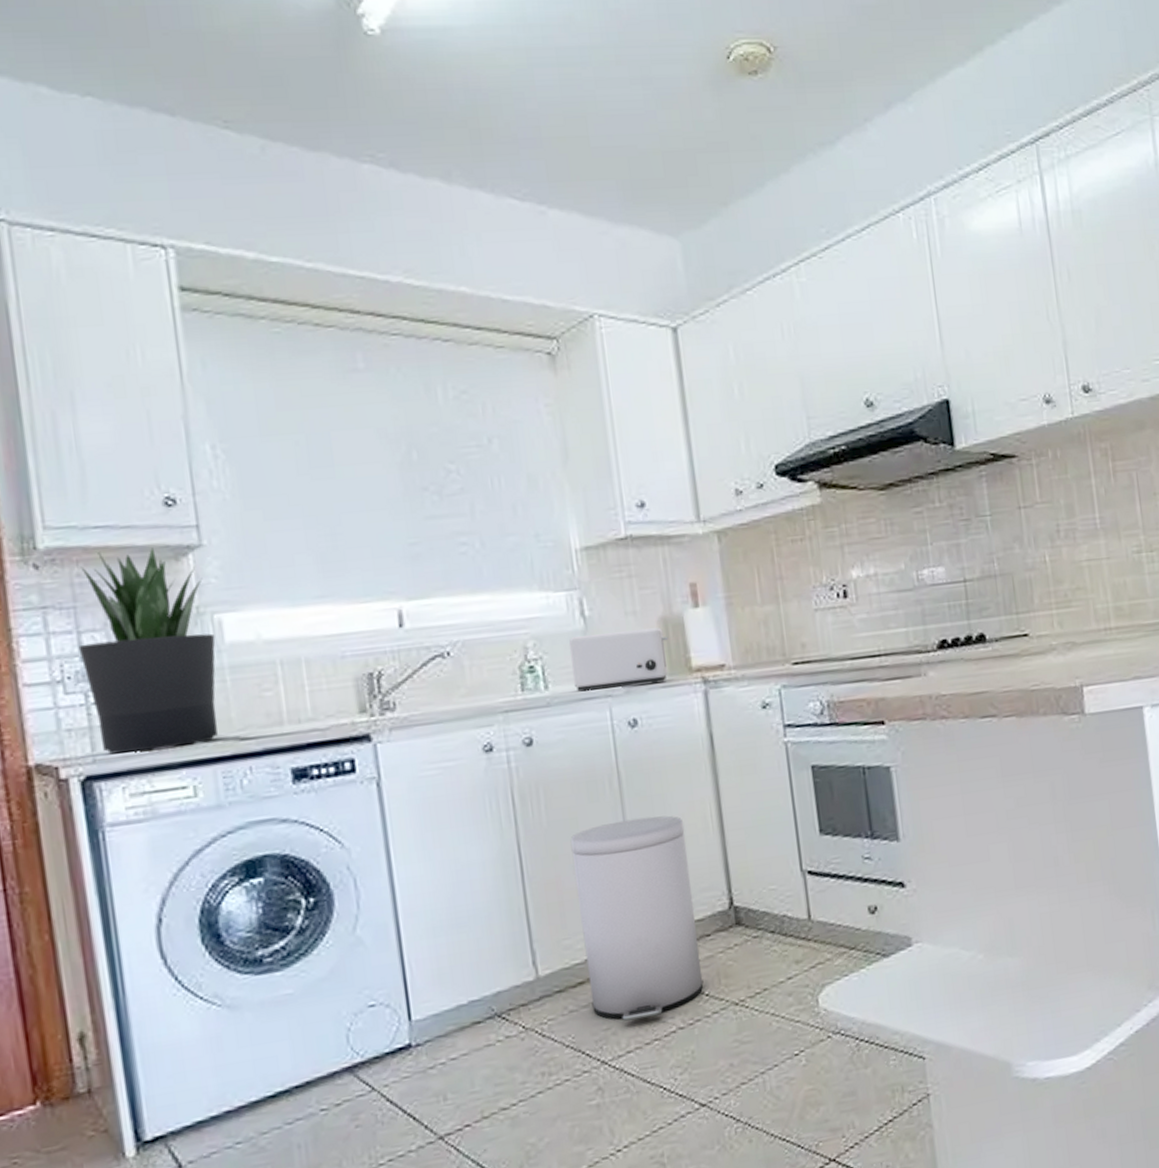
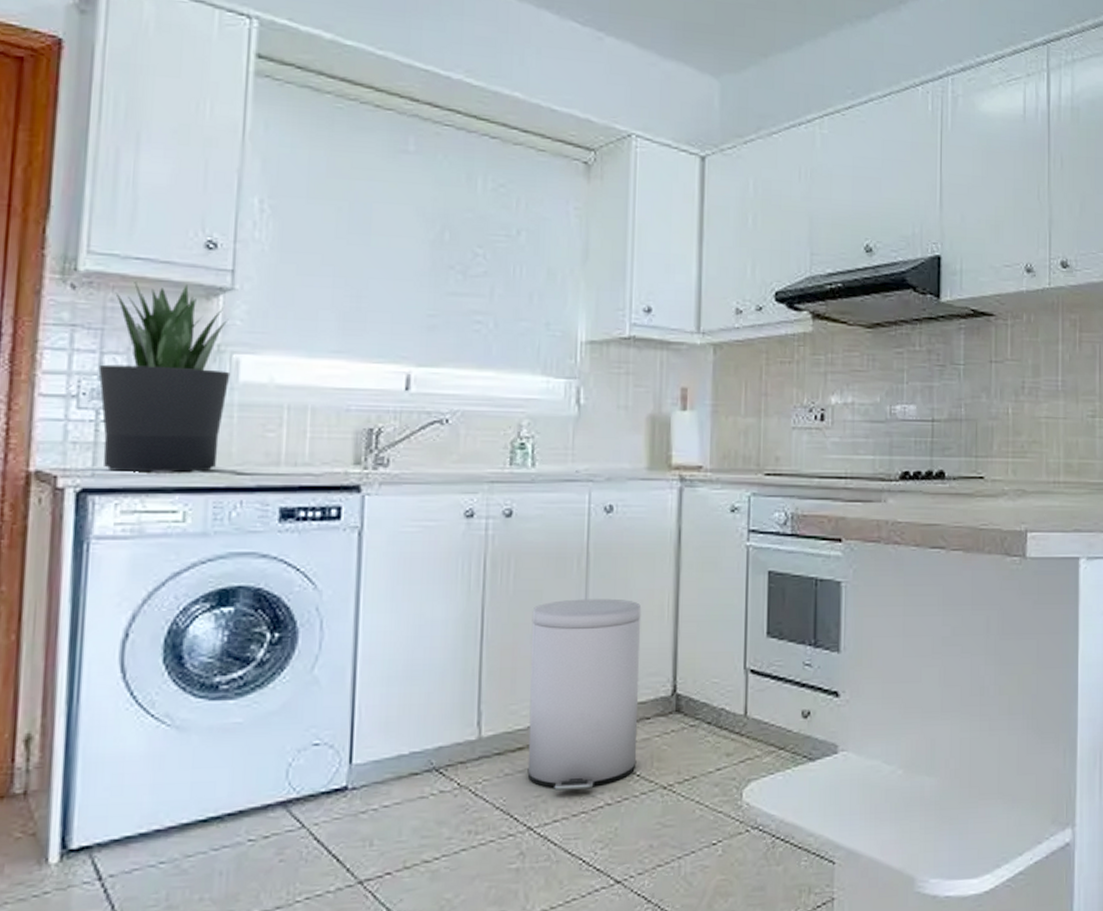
toaster: present [569,627,669,693] -> none [559,421,654,475]

